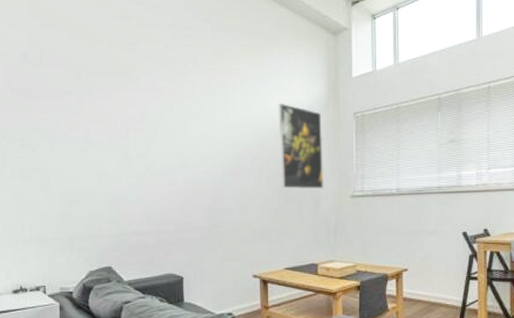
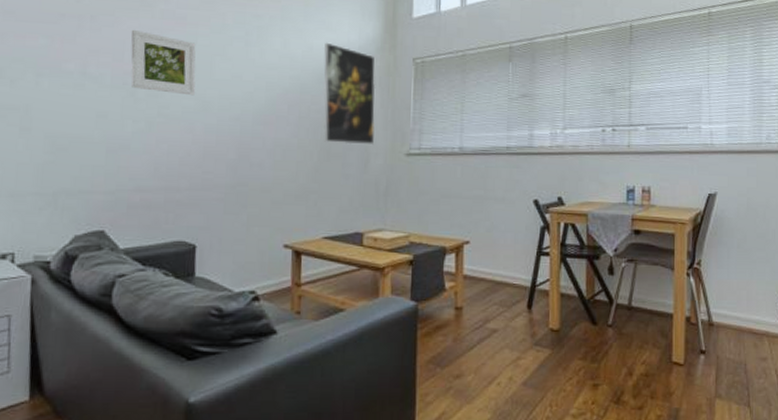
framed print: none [122,100,175,154] -> present [130,29,196,96]

